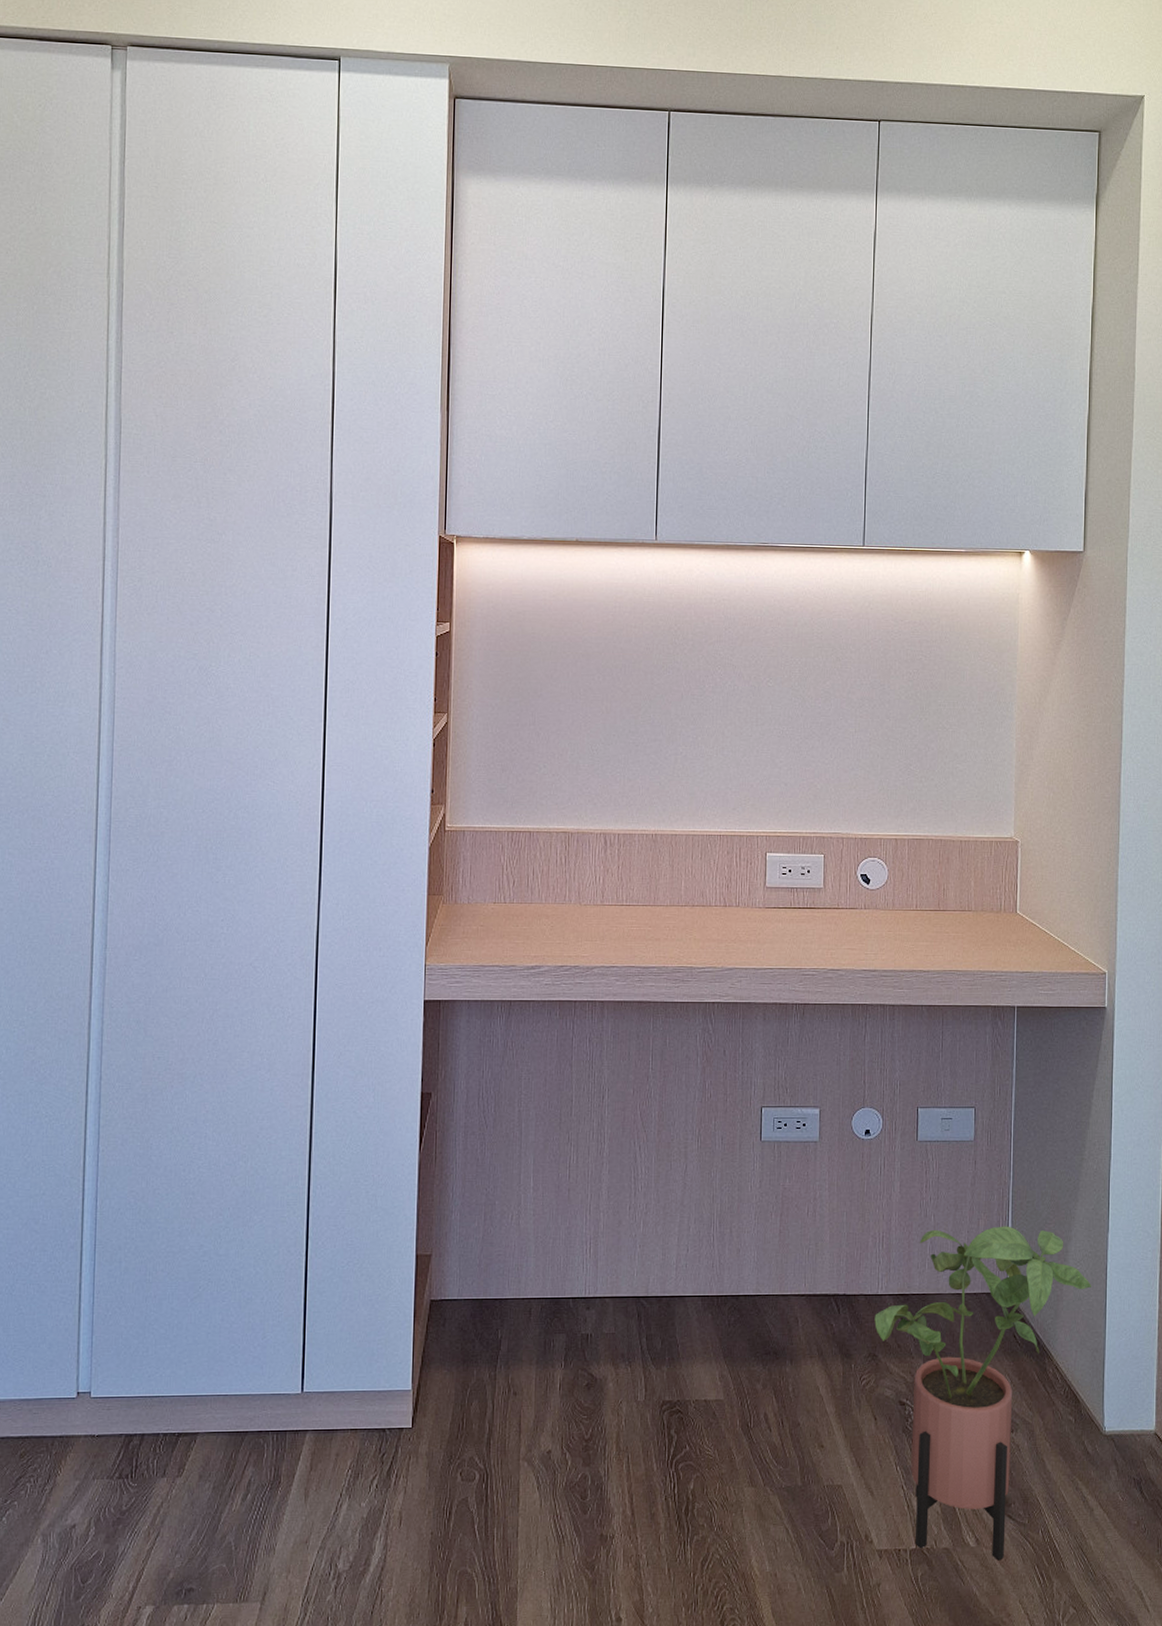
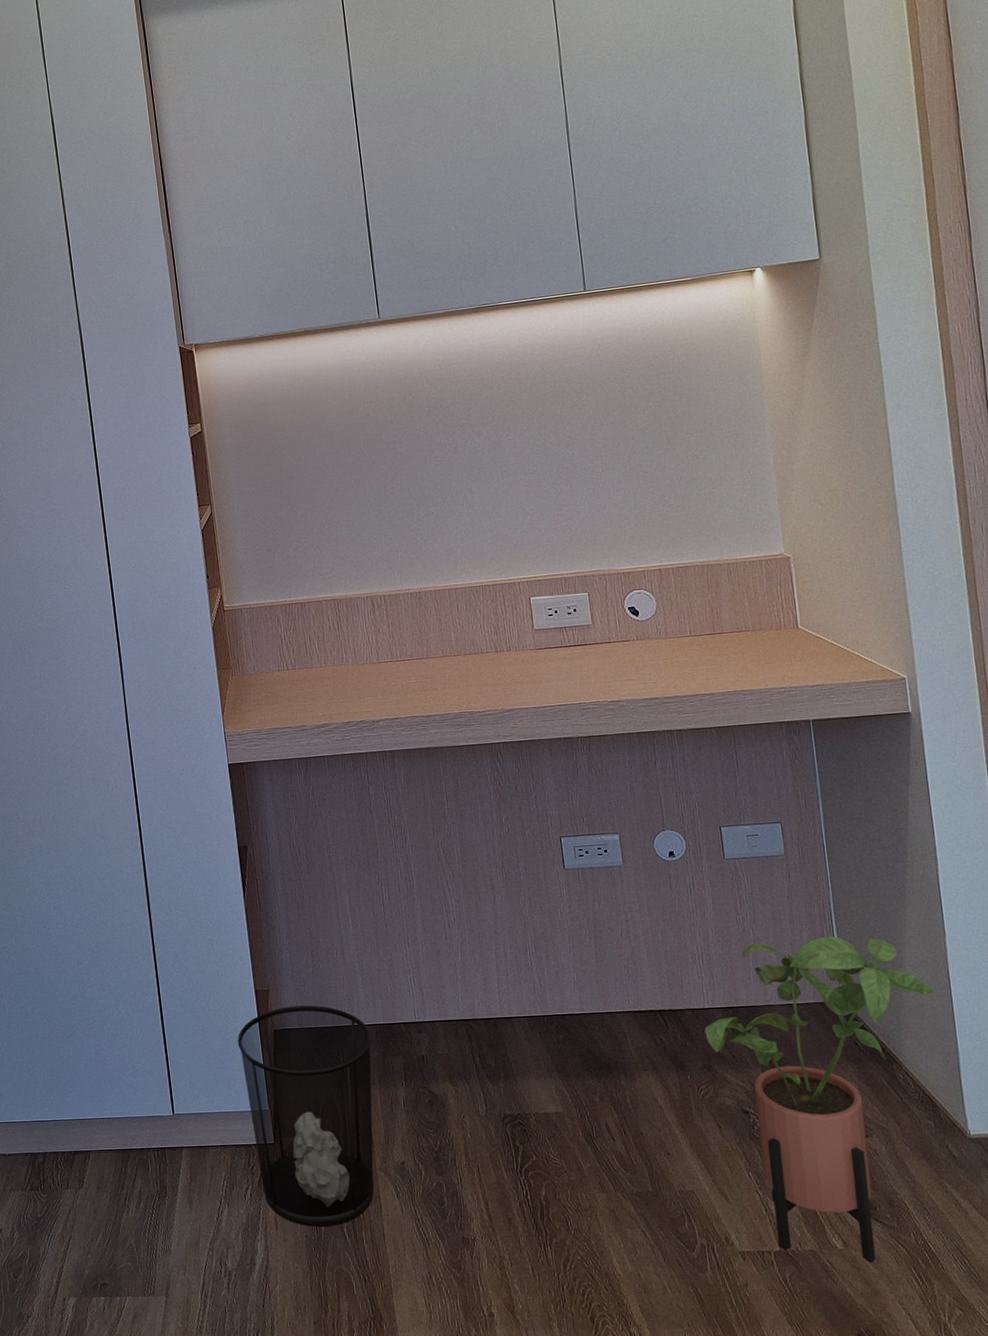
waste bin: none [387,1274,537,1523] -> present [237,1005,375,1227]

